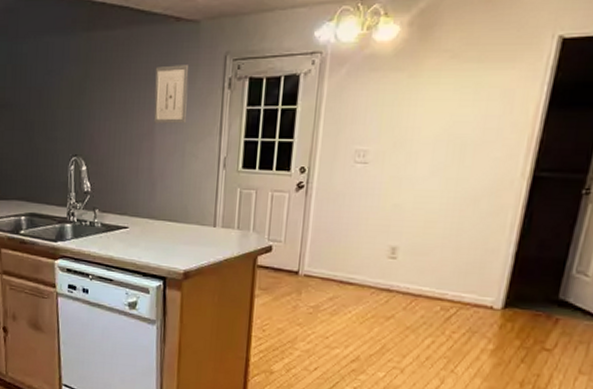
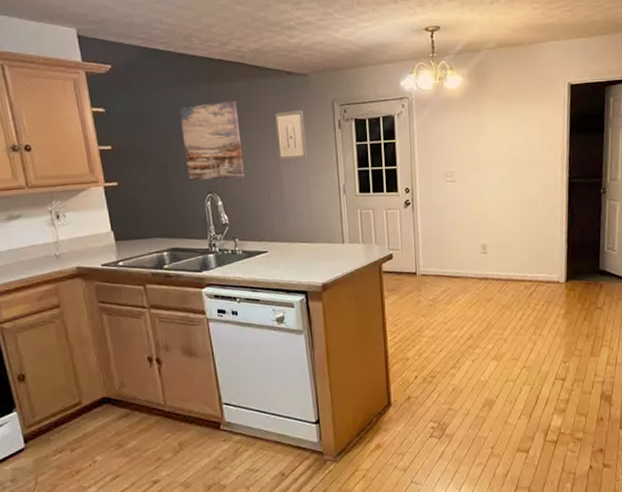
wall art: none [53,51,115,141] -> present [179,100,244,180]

